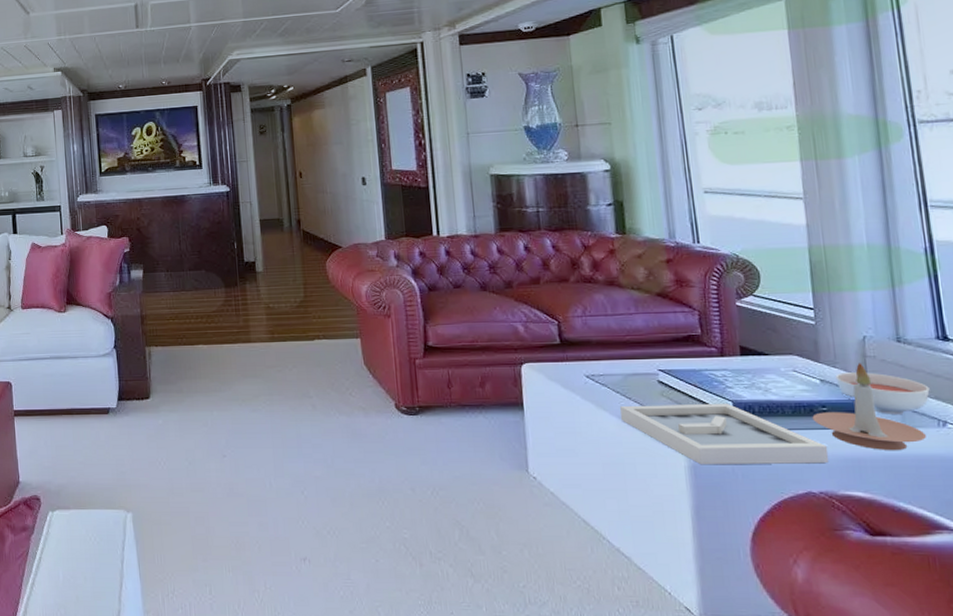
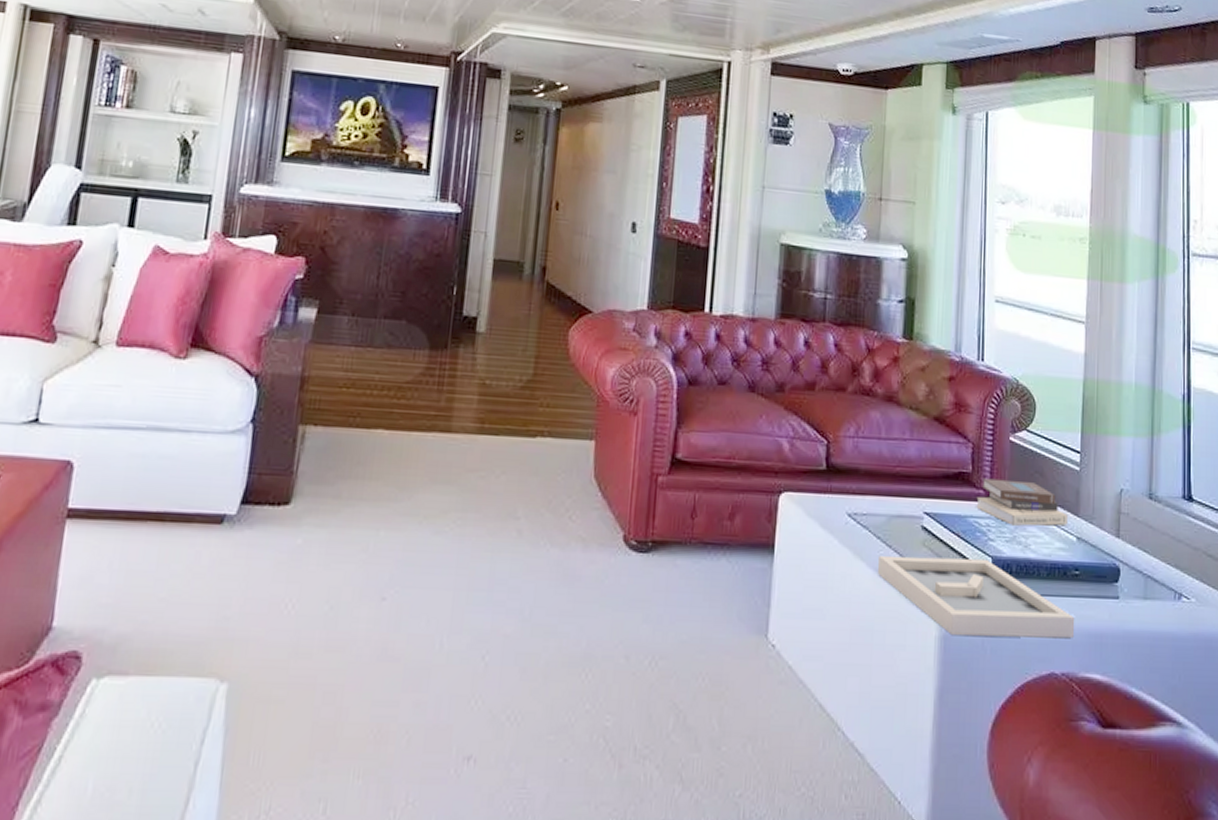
books: none [709,337,808,376] -> present [976,478,1068,527]
candle holder: present [812,363,926,451] -> none [1065,520,1163,627]
bowl: present [835,372,930,414] -> none [1091,530,1171,583]

